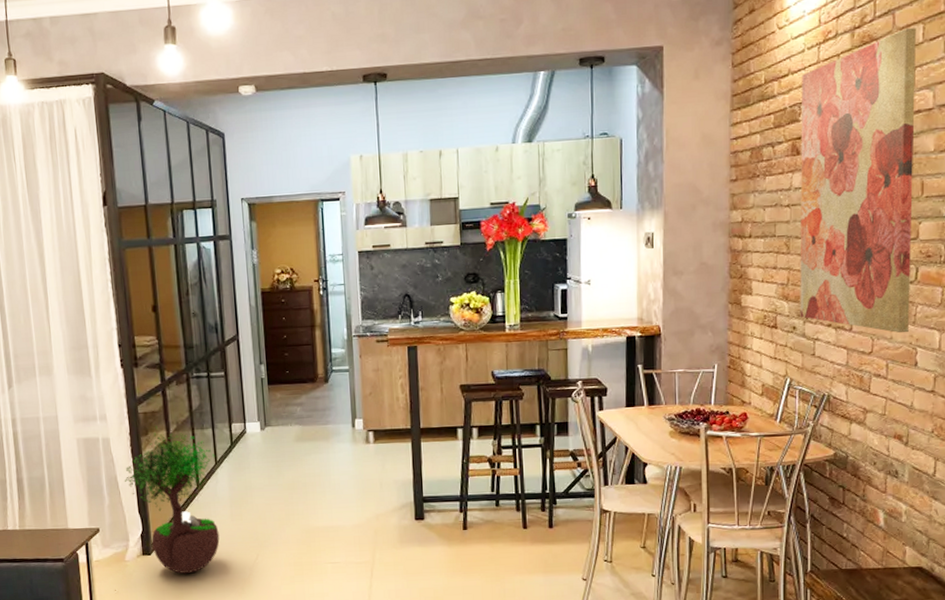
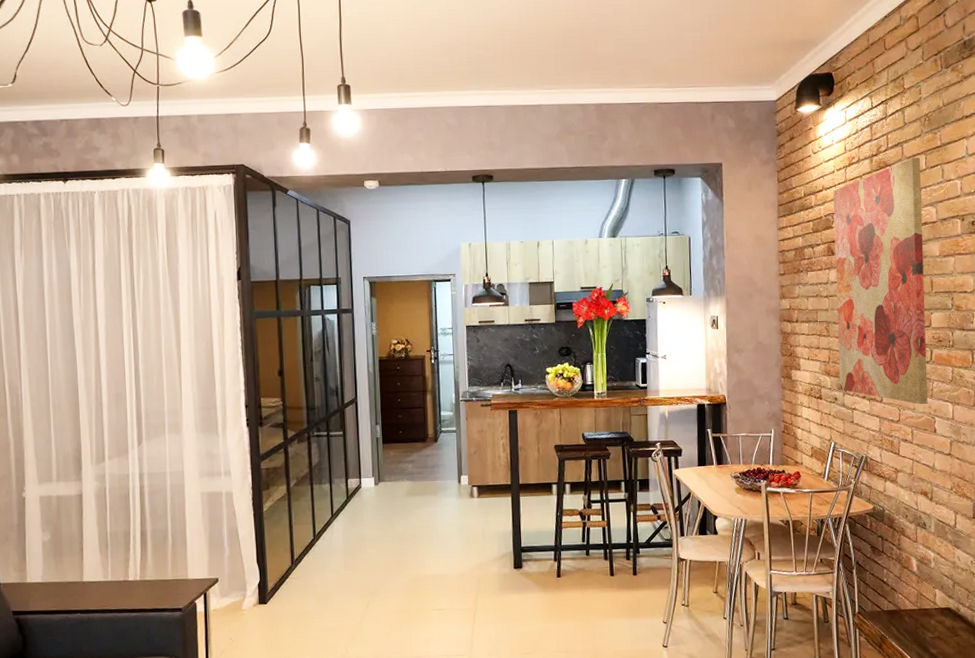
potted tree: present [124,426,220,573] -> none [244,481,333,621]

